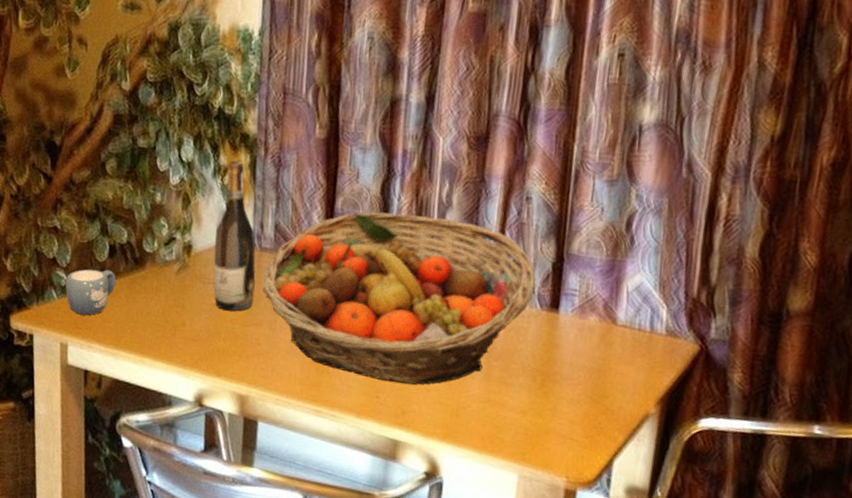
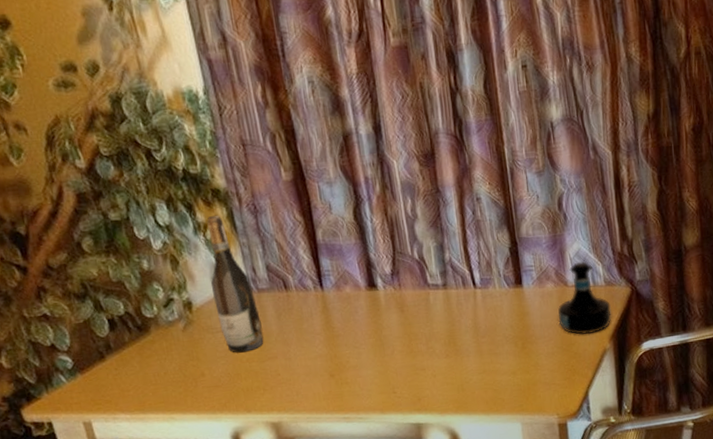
mug: present [65,269,117,316] -> none [70,342,125,392]
fruit basket: present [262,212,535,385] -> none [266,229,500,379]
tequila bottle: none [594,298,668,391] -> present [558,261,612,335]

